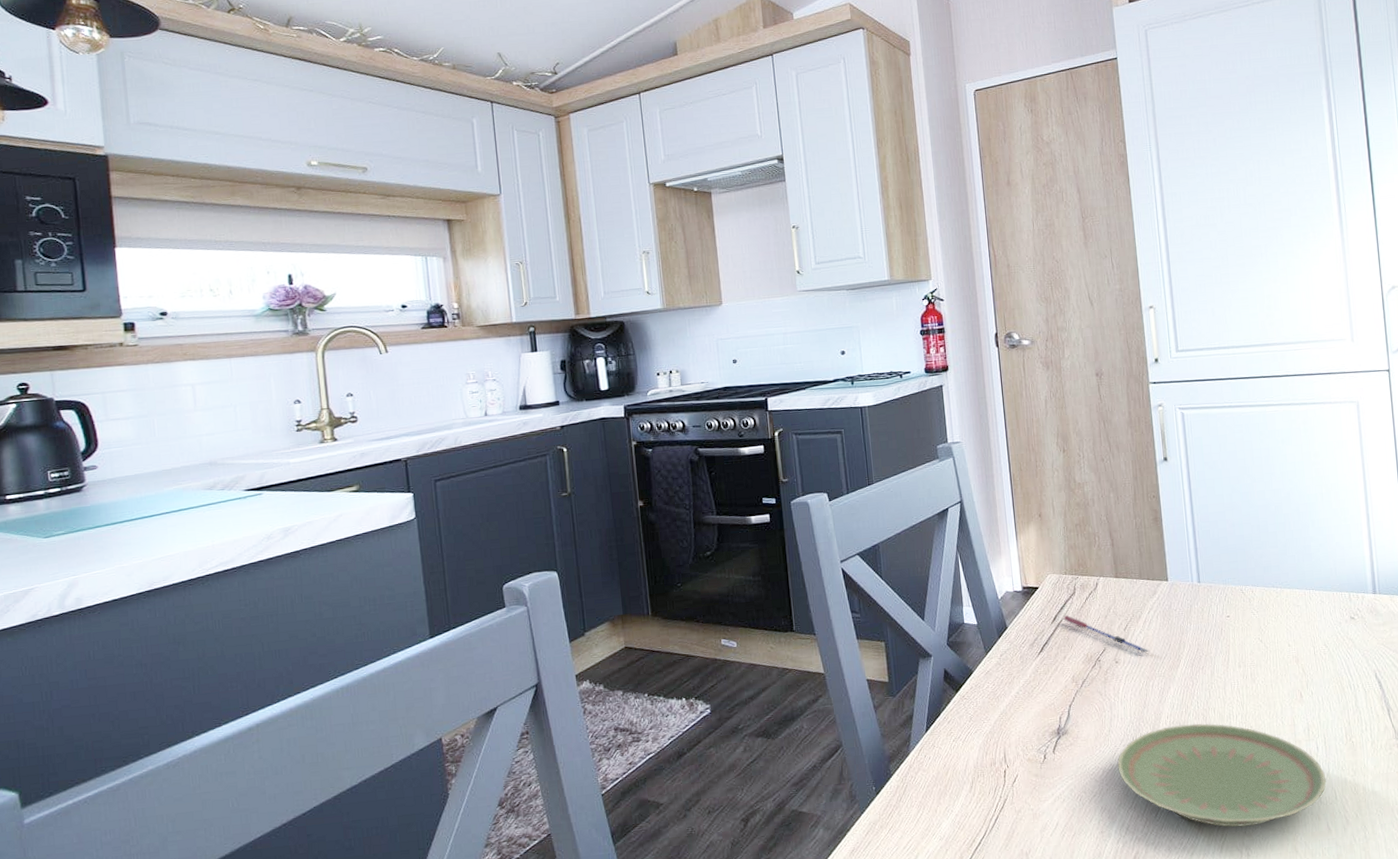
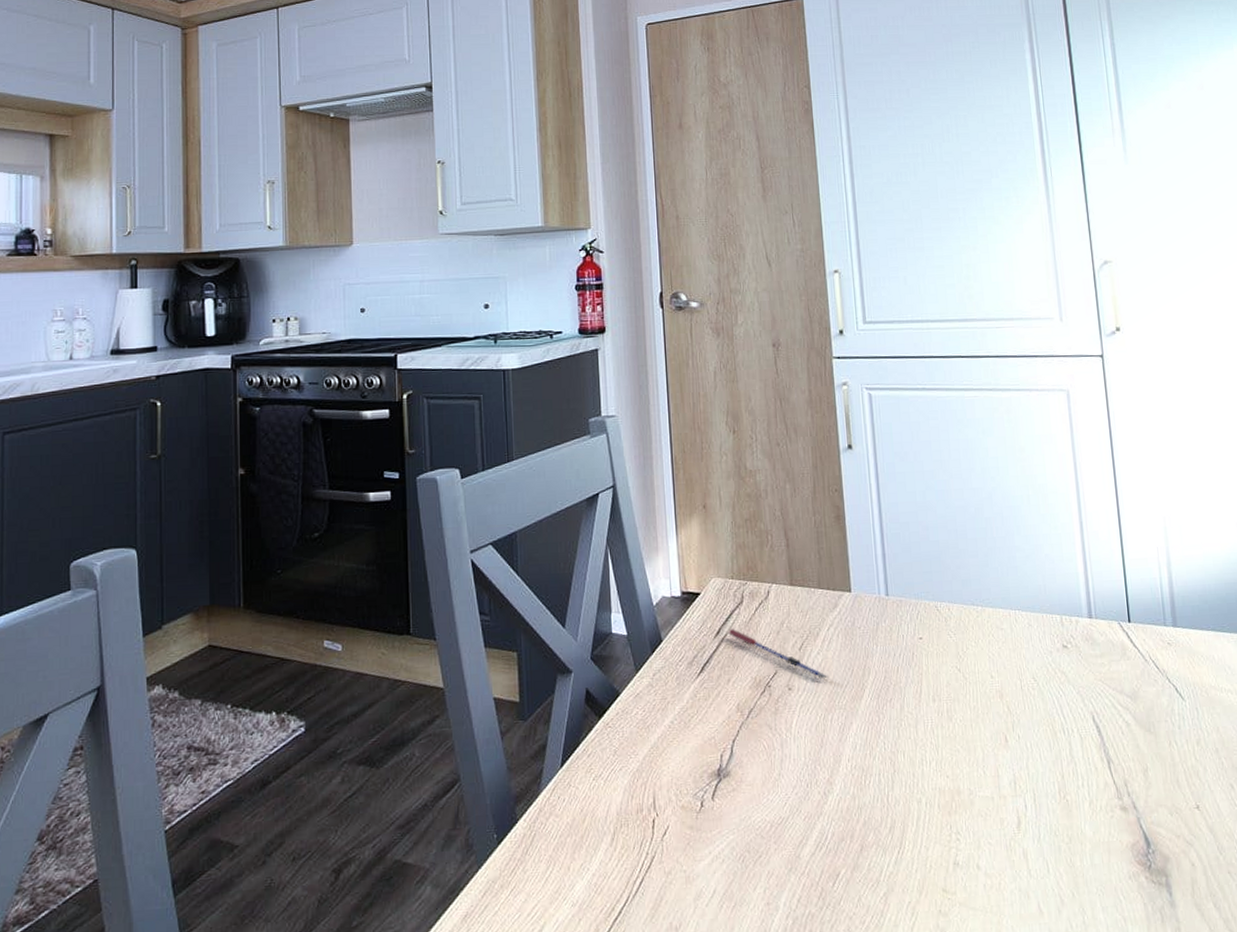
plate: present [1117,723,1326,827] -> none [788,769,1037,904]

